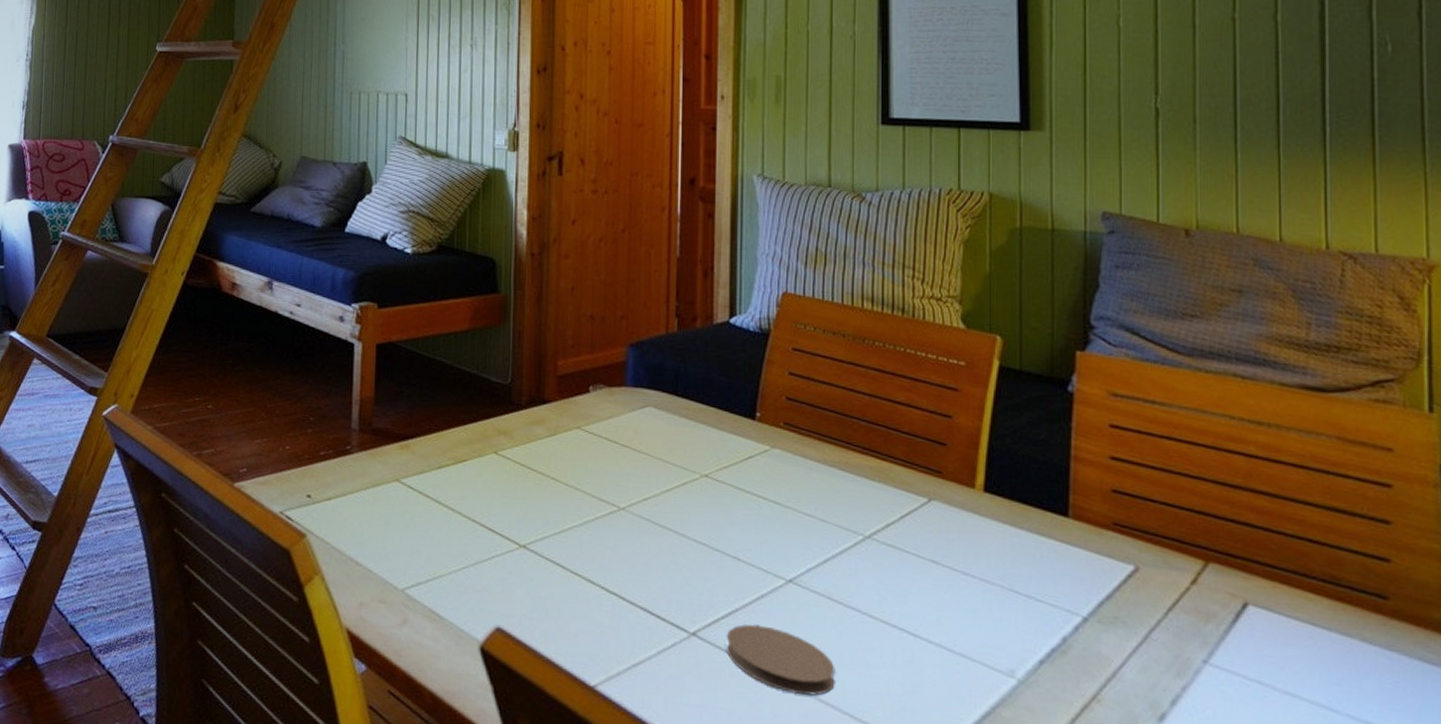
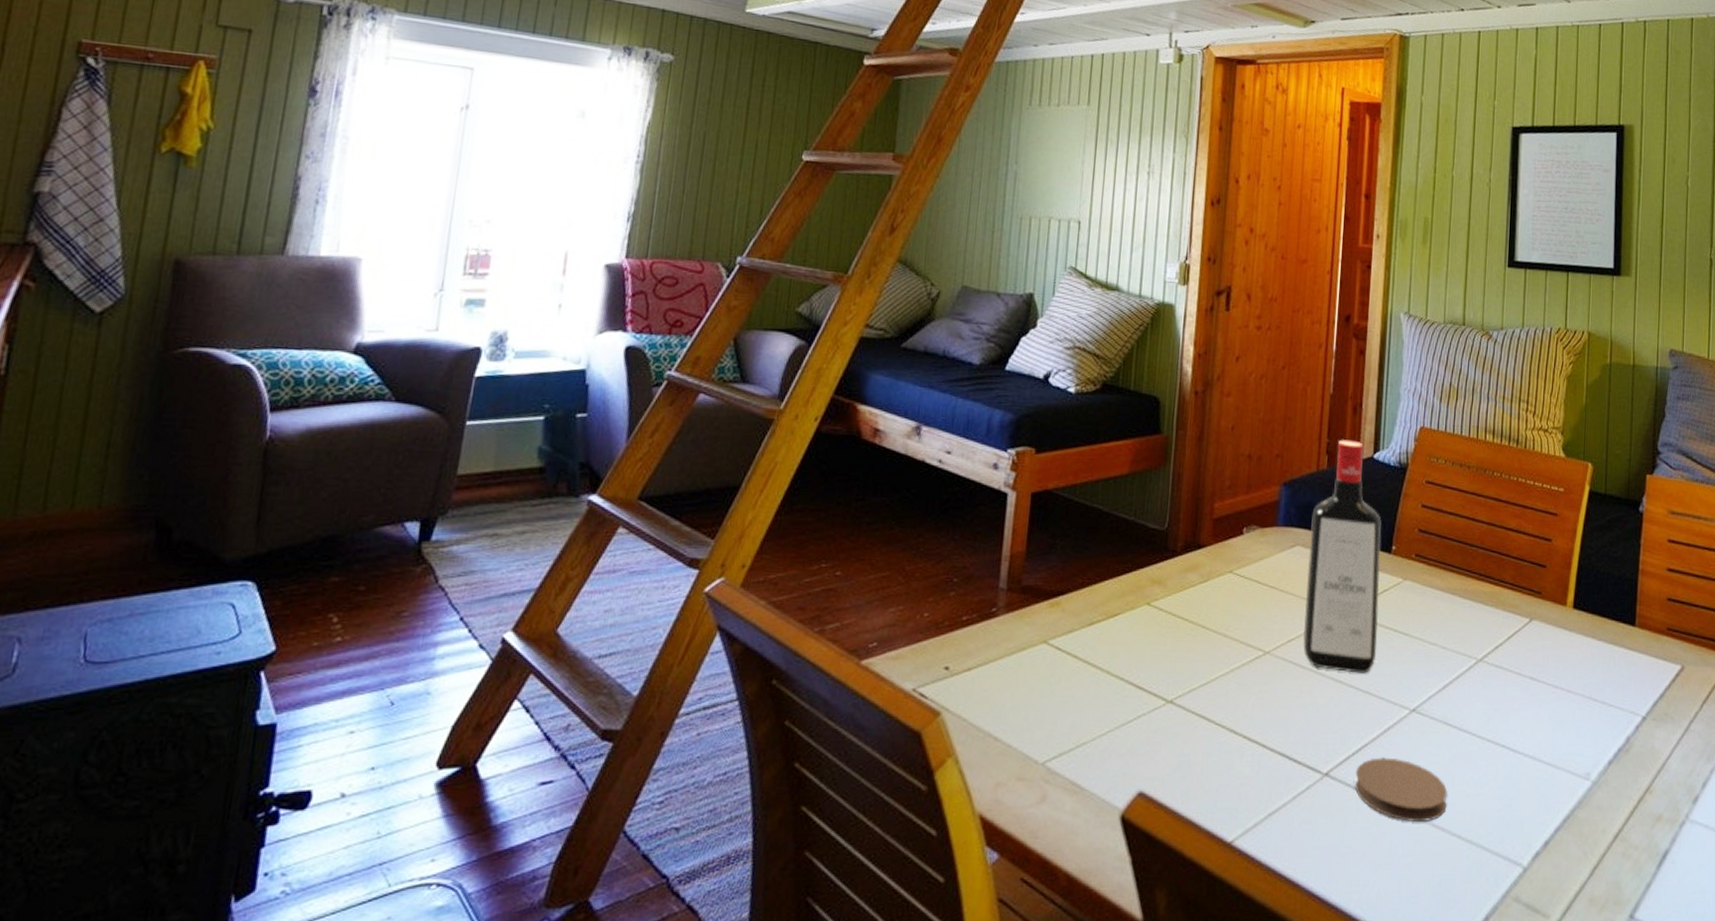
liquor bottle: none [659,303,745,539] -> present [1302,439,1381,674]

